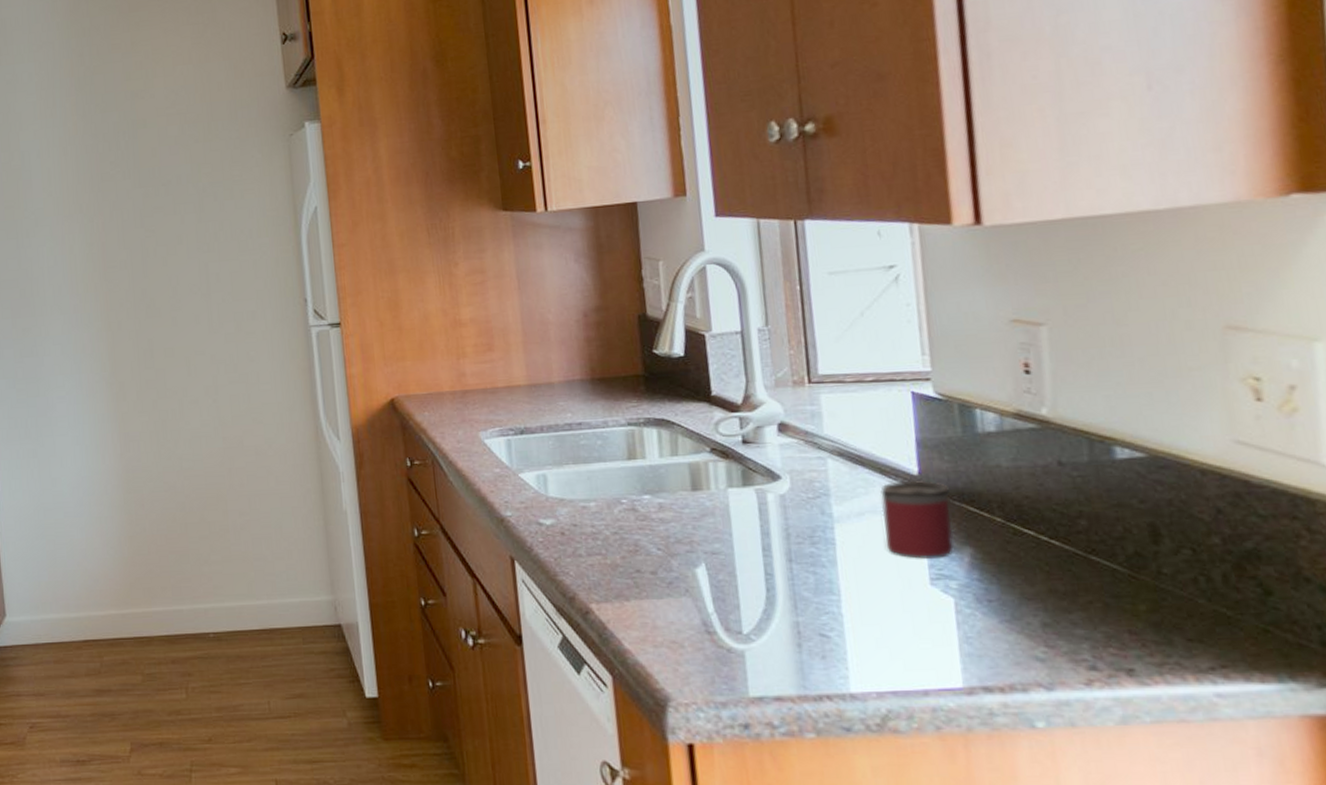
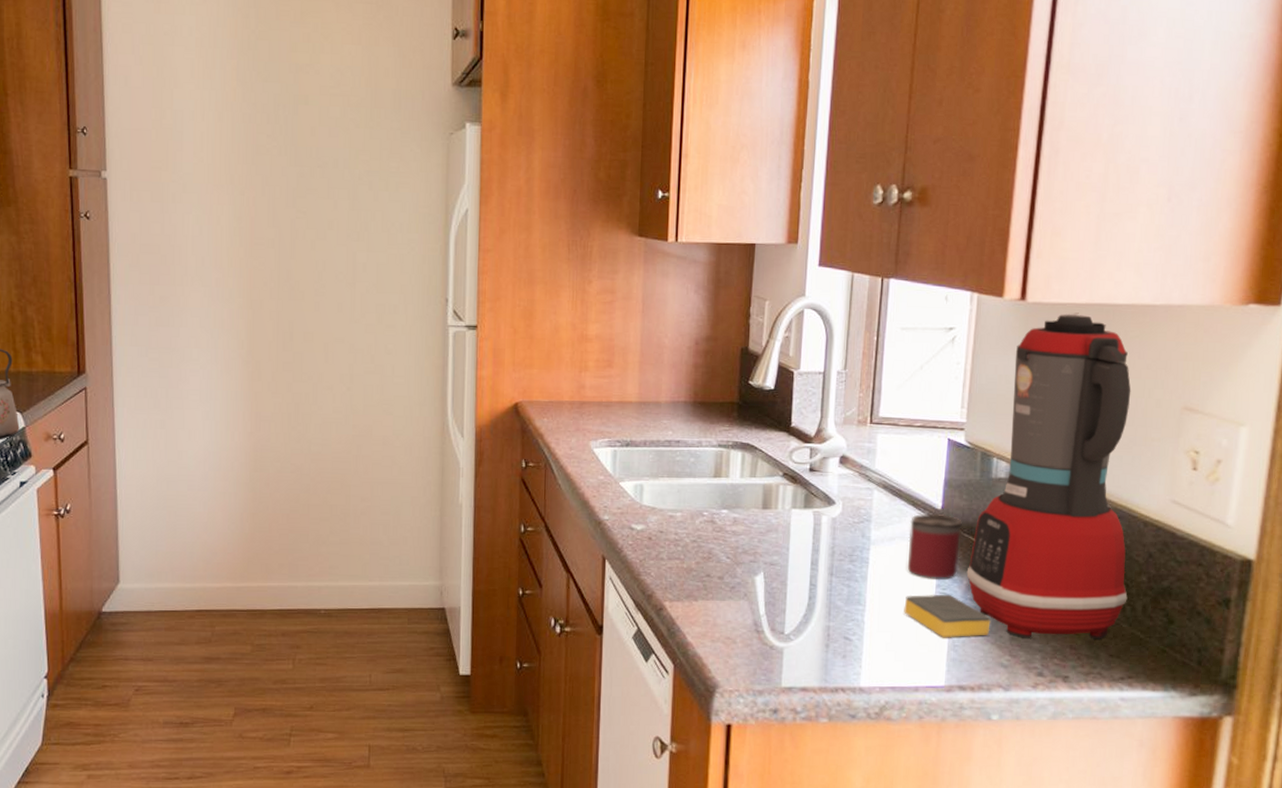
sponge: none [891,575,1012,629] -> present [904,594,991,638]
blender: none [966,232,1198,624] -> present [966,314,1131,639]

